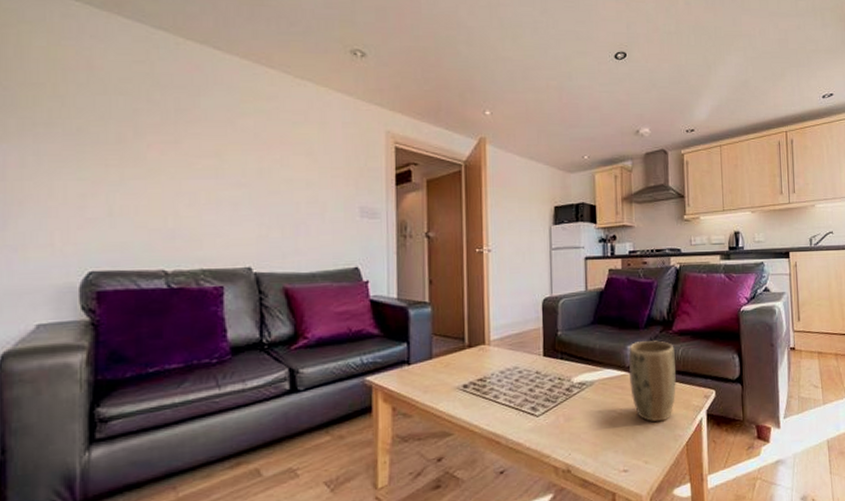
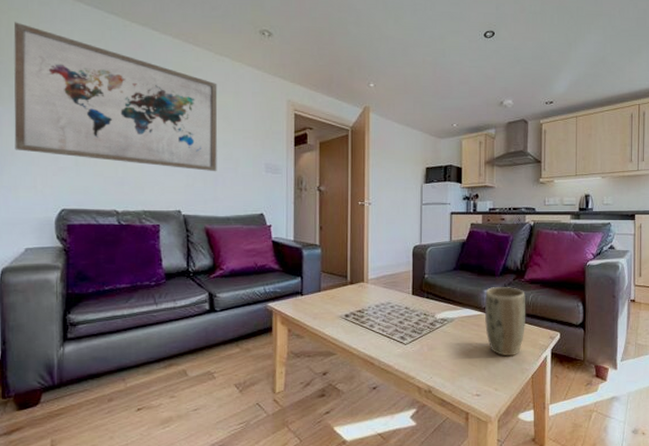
wall art: none [23,38,299,219] -> present [13,22,218,172]

